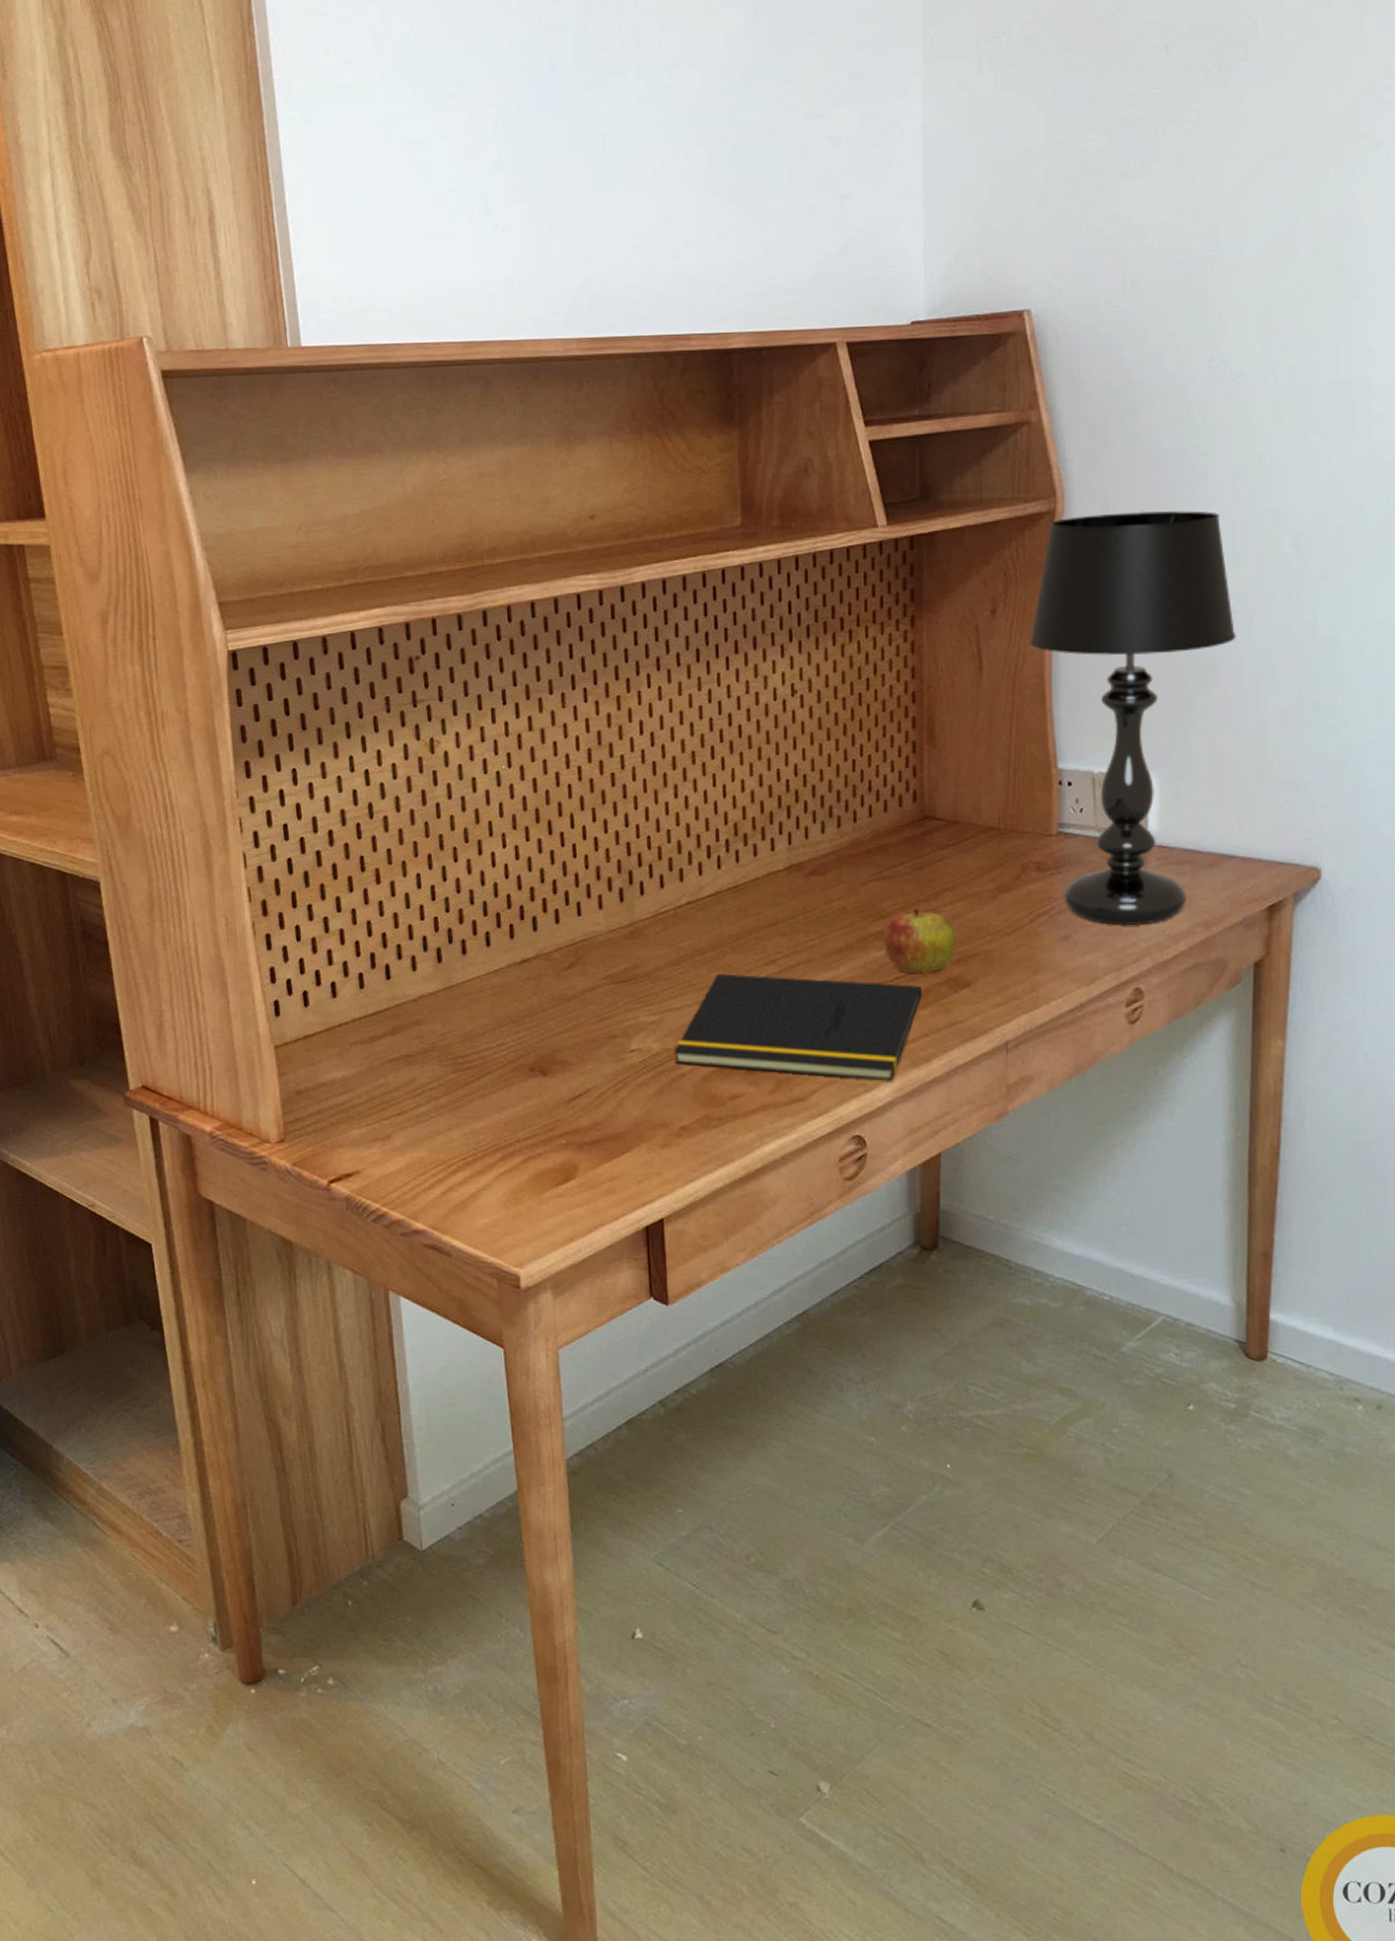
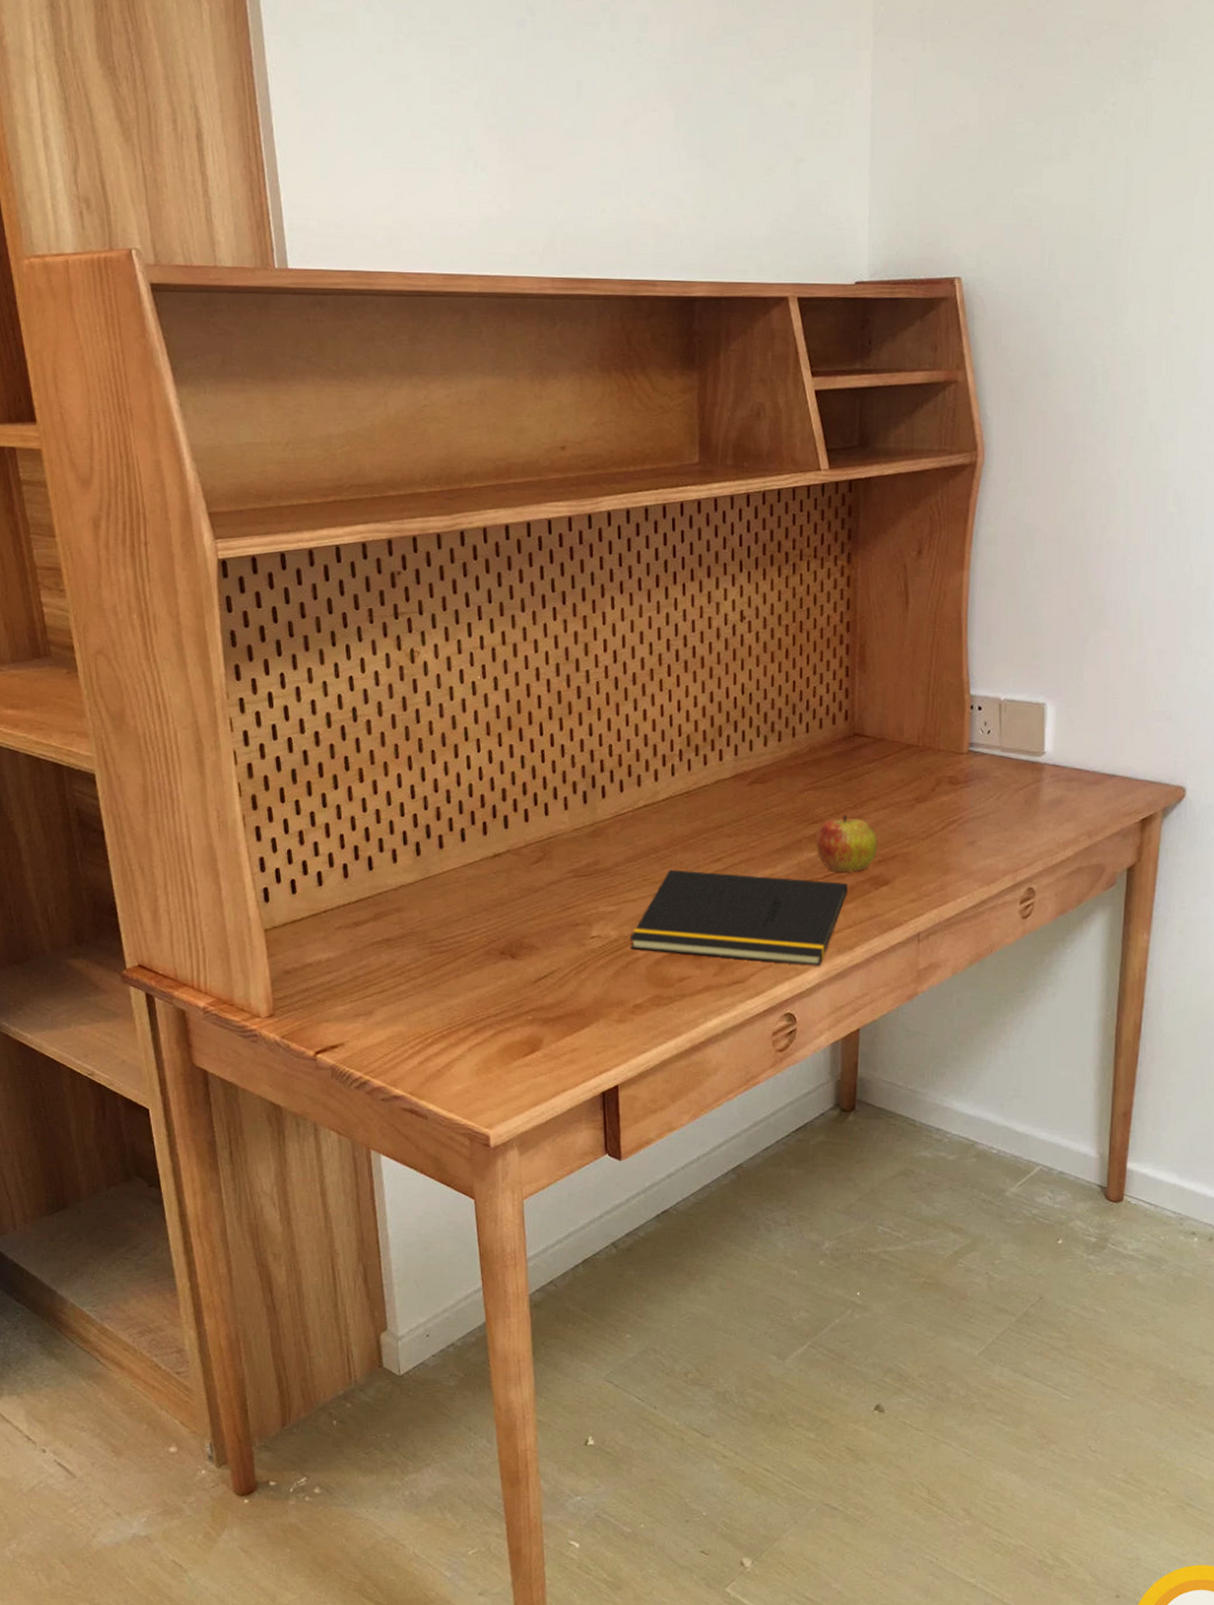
table lamp: present [1029,510,1236,926] -> none [950,467,1125,834]

